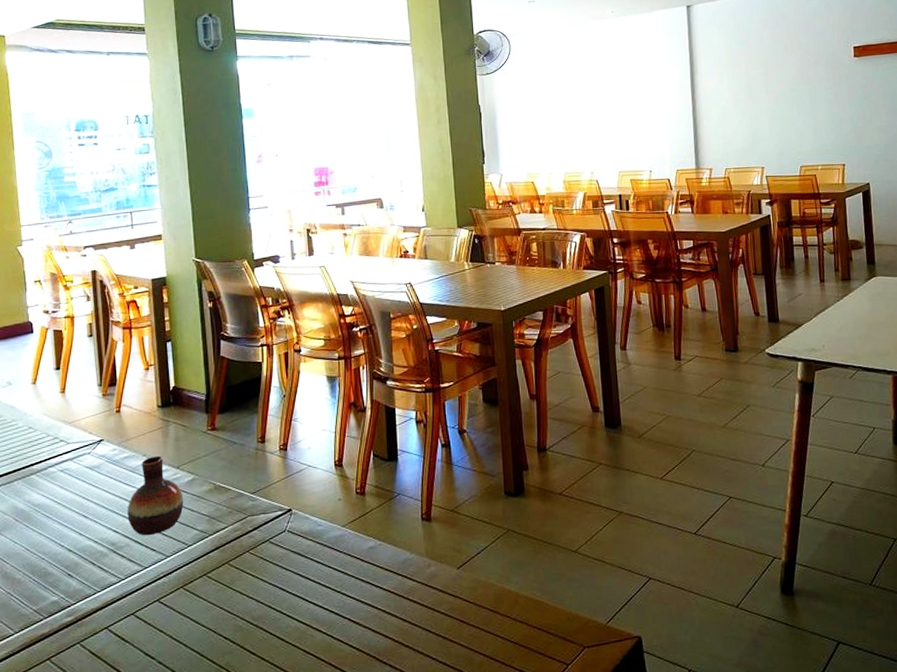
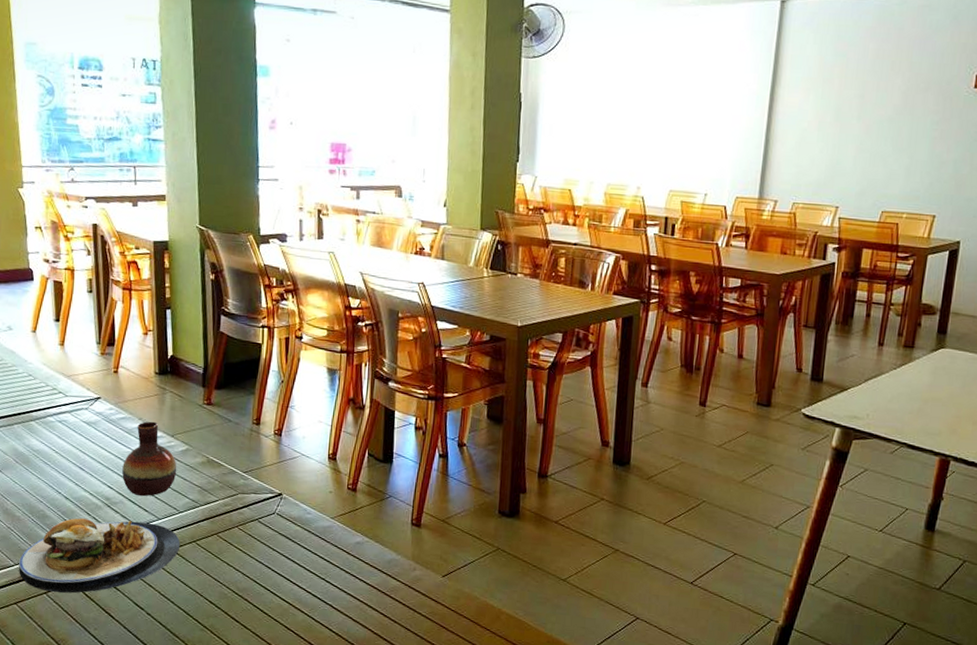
plate: none [19,562,191,657] -> present [19,518,181,593]

